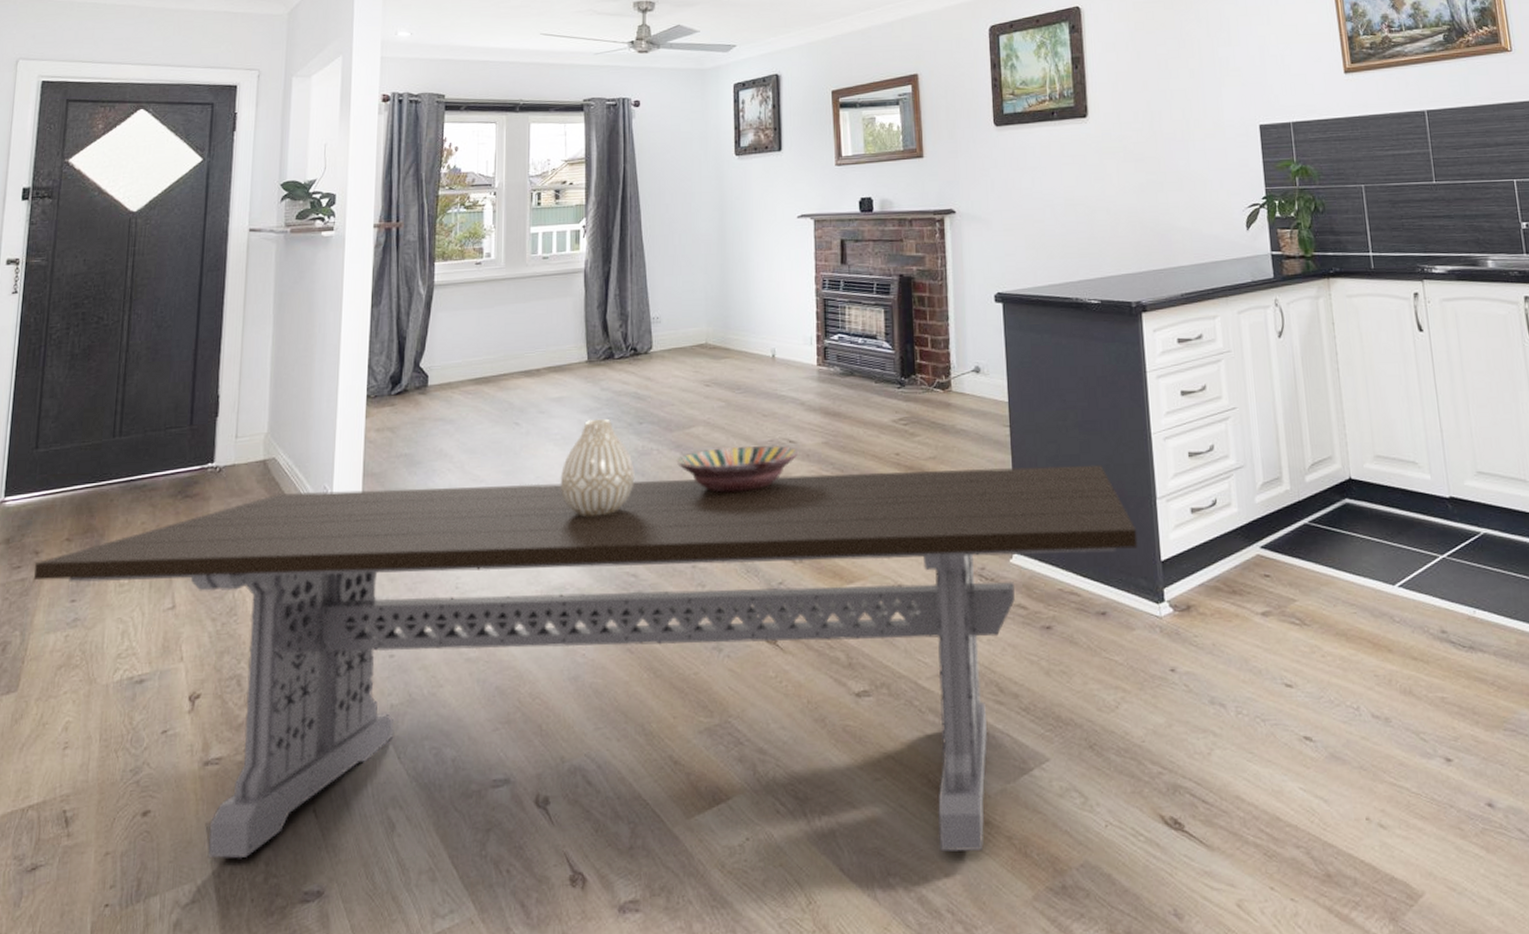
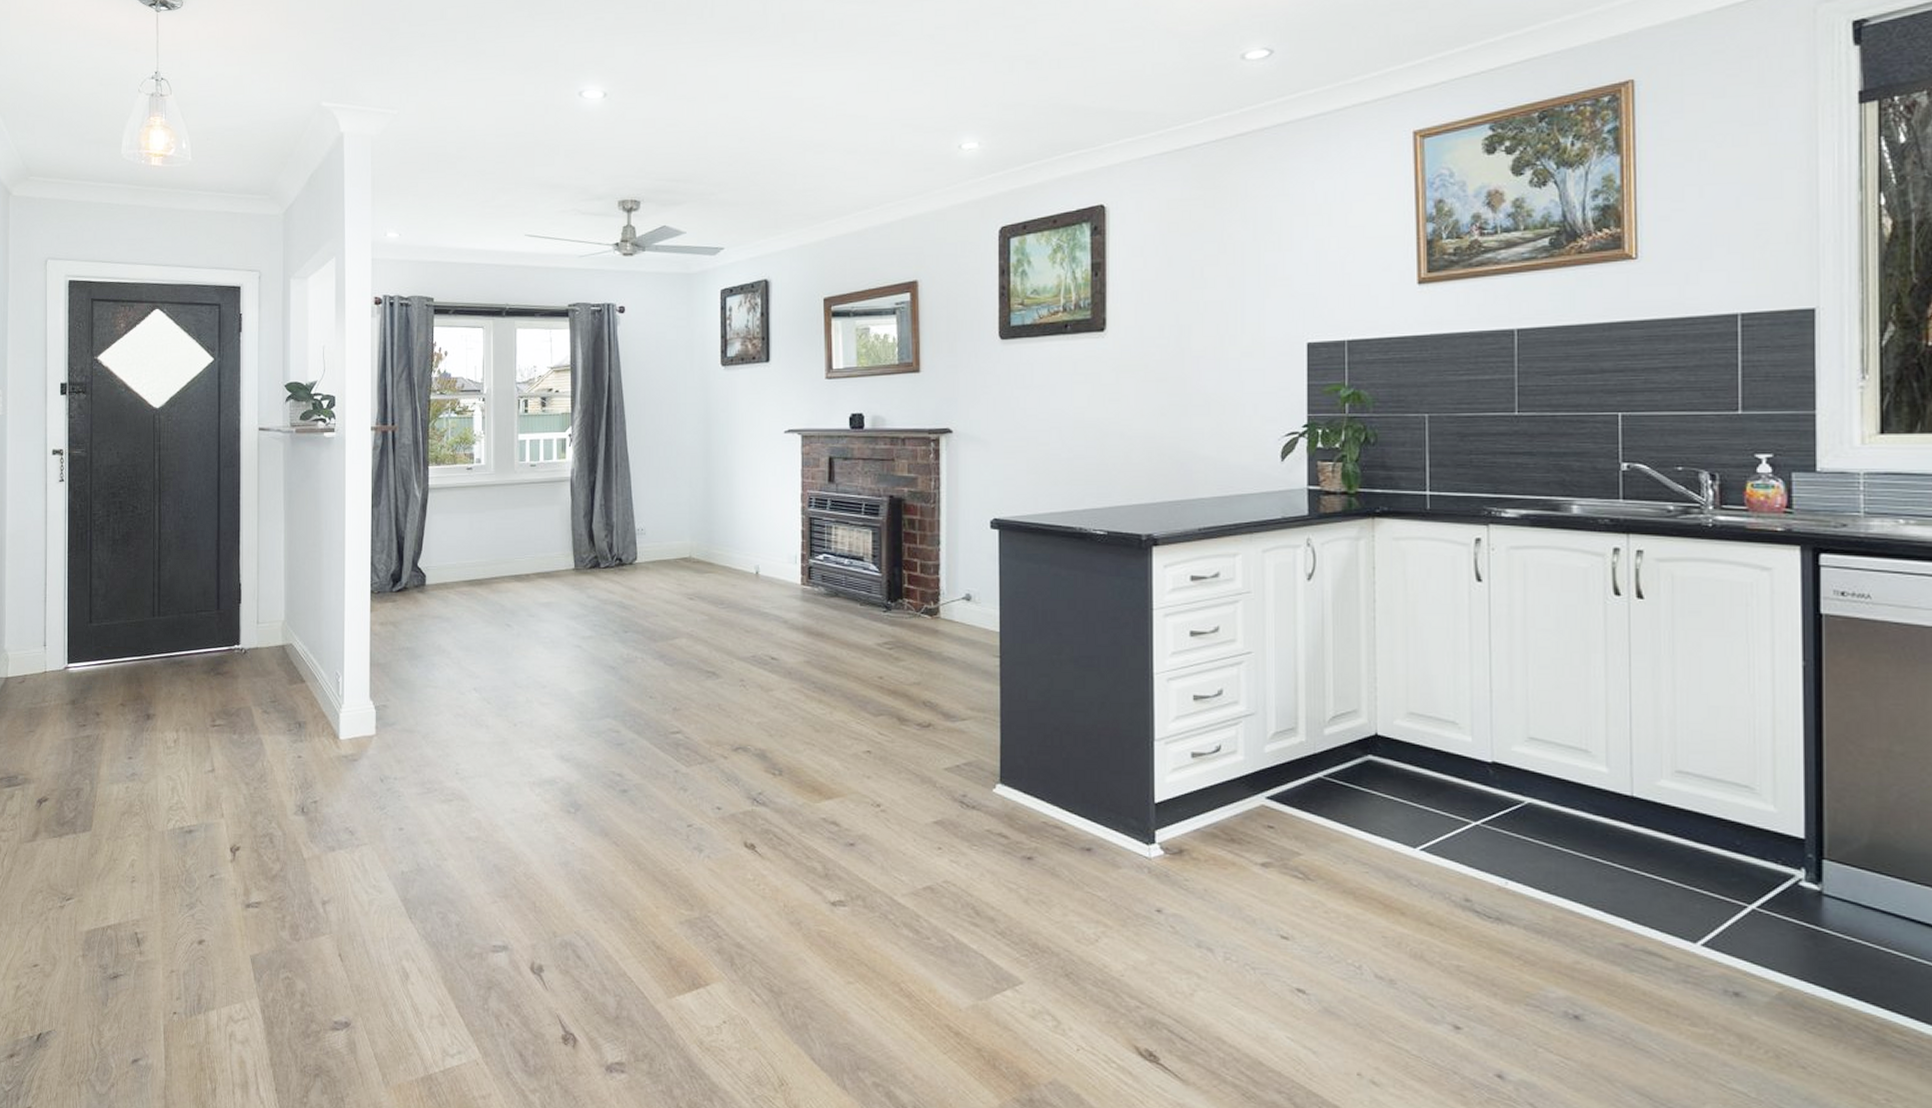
dining table: present [33,464,1138,859] -> none [96,676,1130,1058]
vase: present [560,418,635,516] -> none [549,625,620,717]
serving bowl: present [676,444,799,493] -> none [660,659,781,704]

